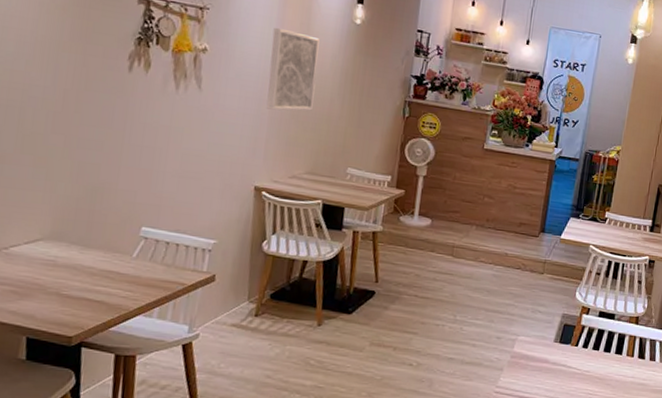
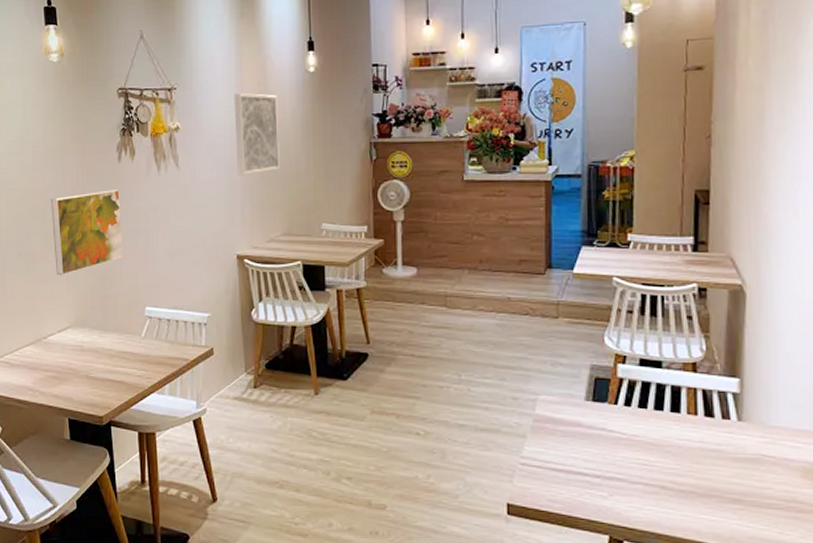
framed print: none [30,97,126,183] -> present [51,190,124,276]

